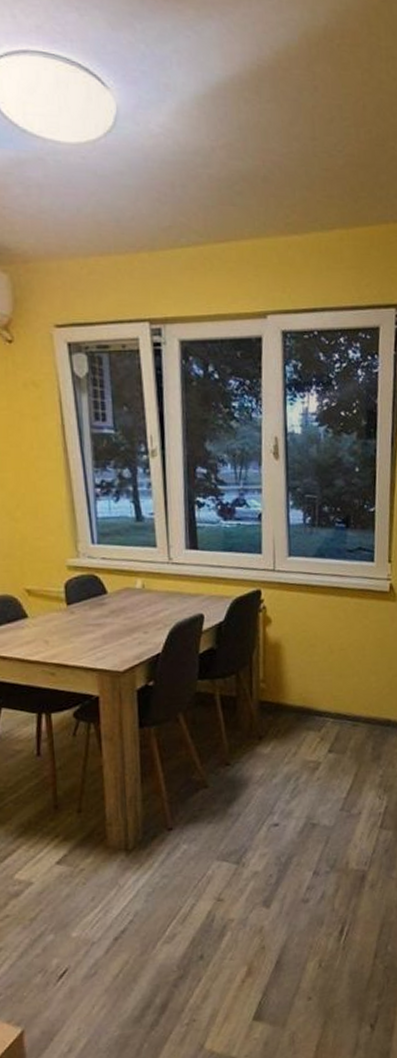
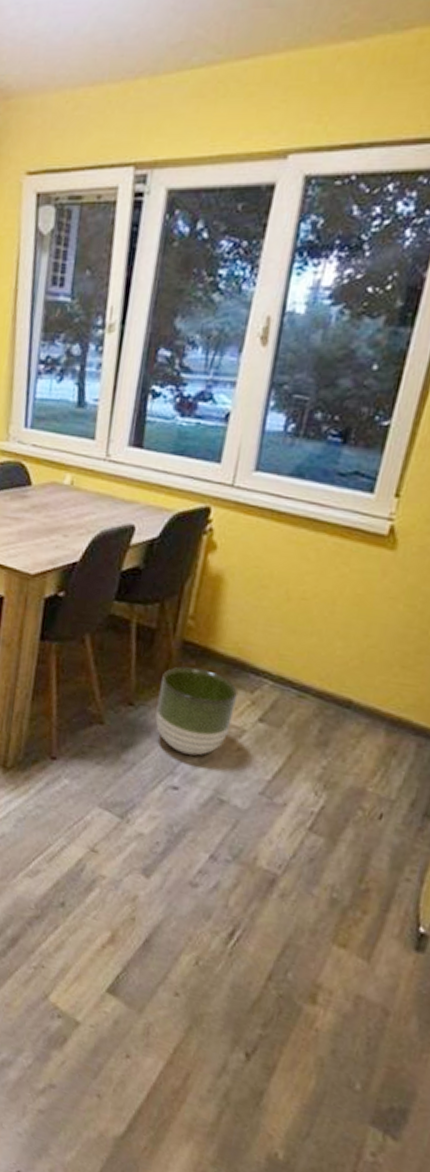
planter: none [248,720,310,795] -> present [155,666,239,756]

